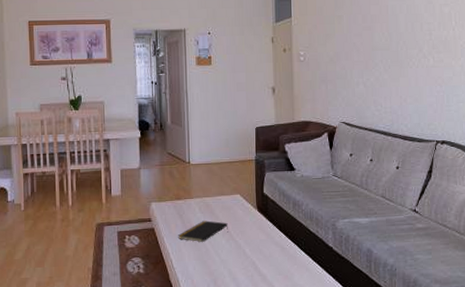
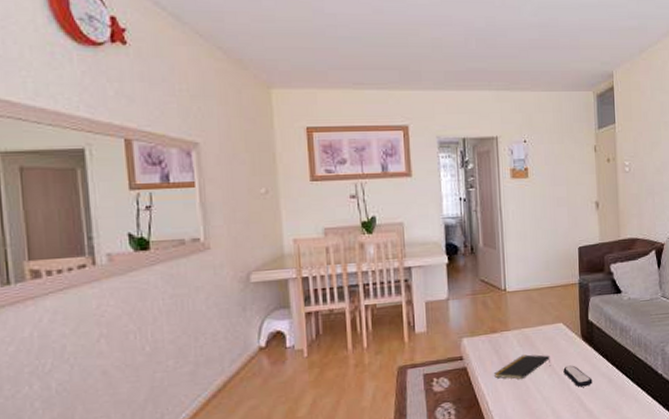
remote control: none [240,233,267,253] -> present [563,365,593,387]

